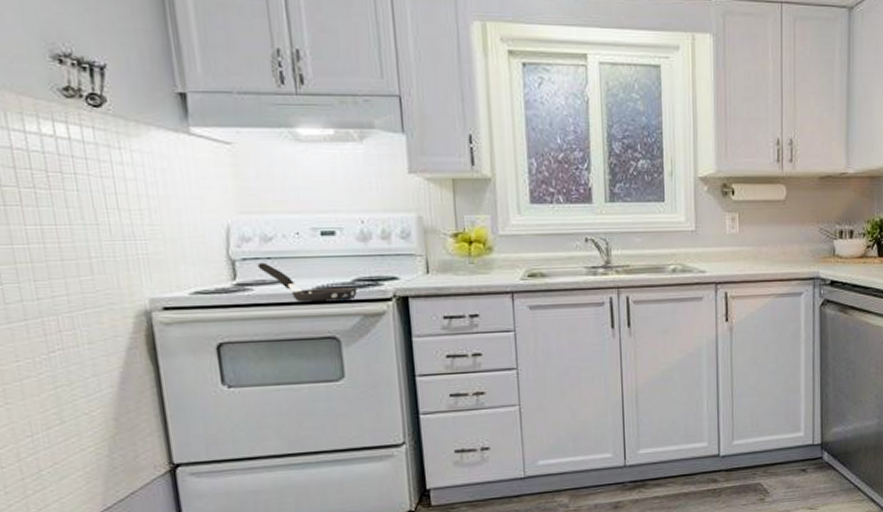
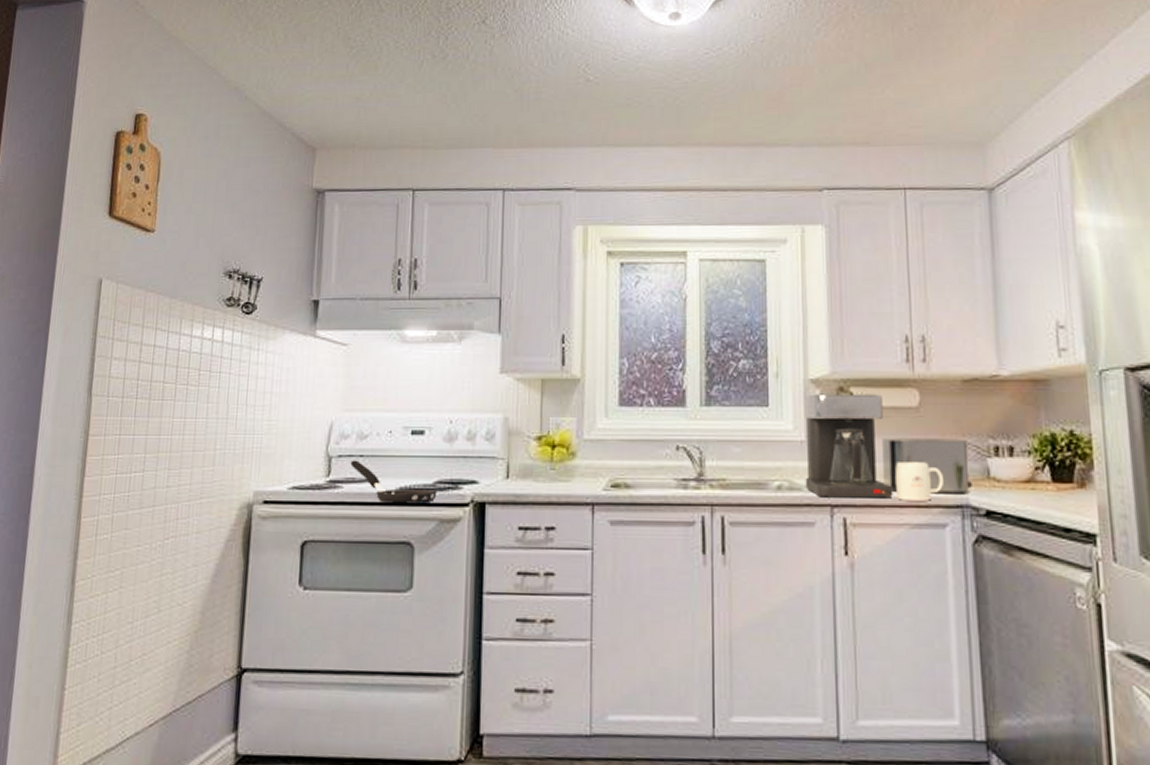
coffee maker: none [695,189,764,277] -> present [805,393,893,499]
toaster: none [755,225,822,271] -> present [882,438,972,494]
mug: none [765,245,802,276] -> present [894,462,945,501]

